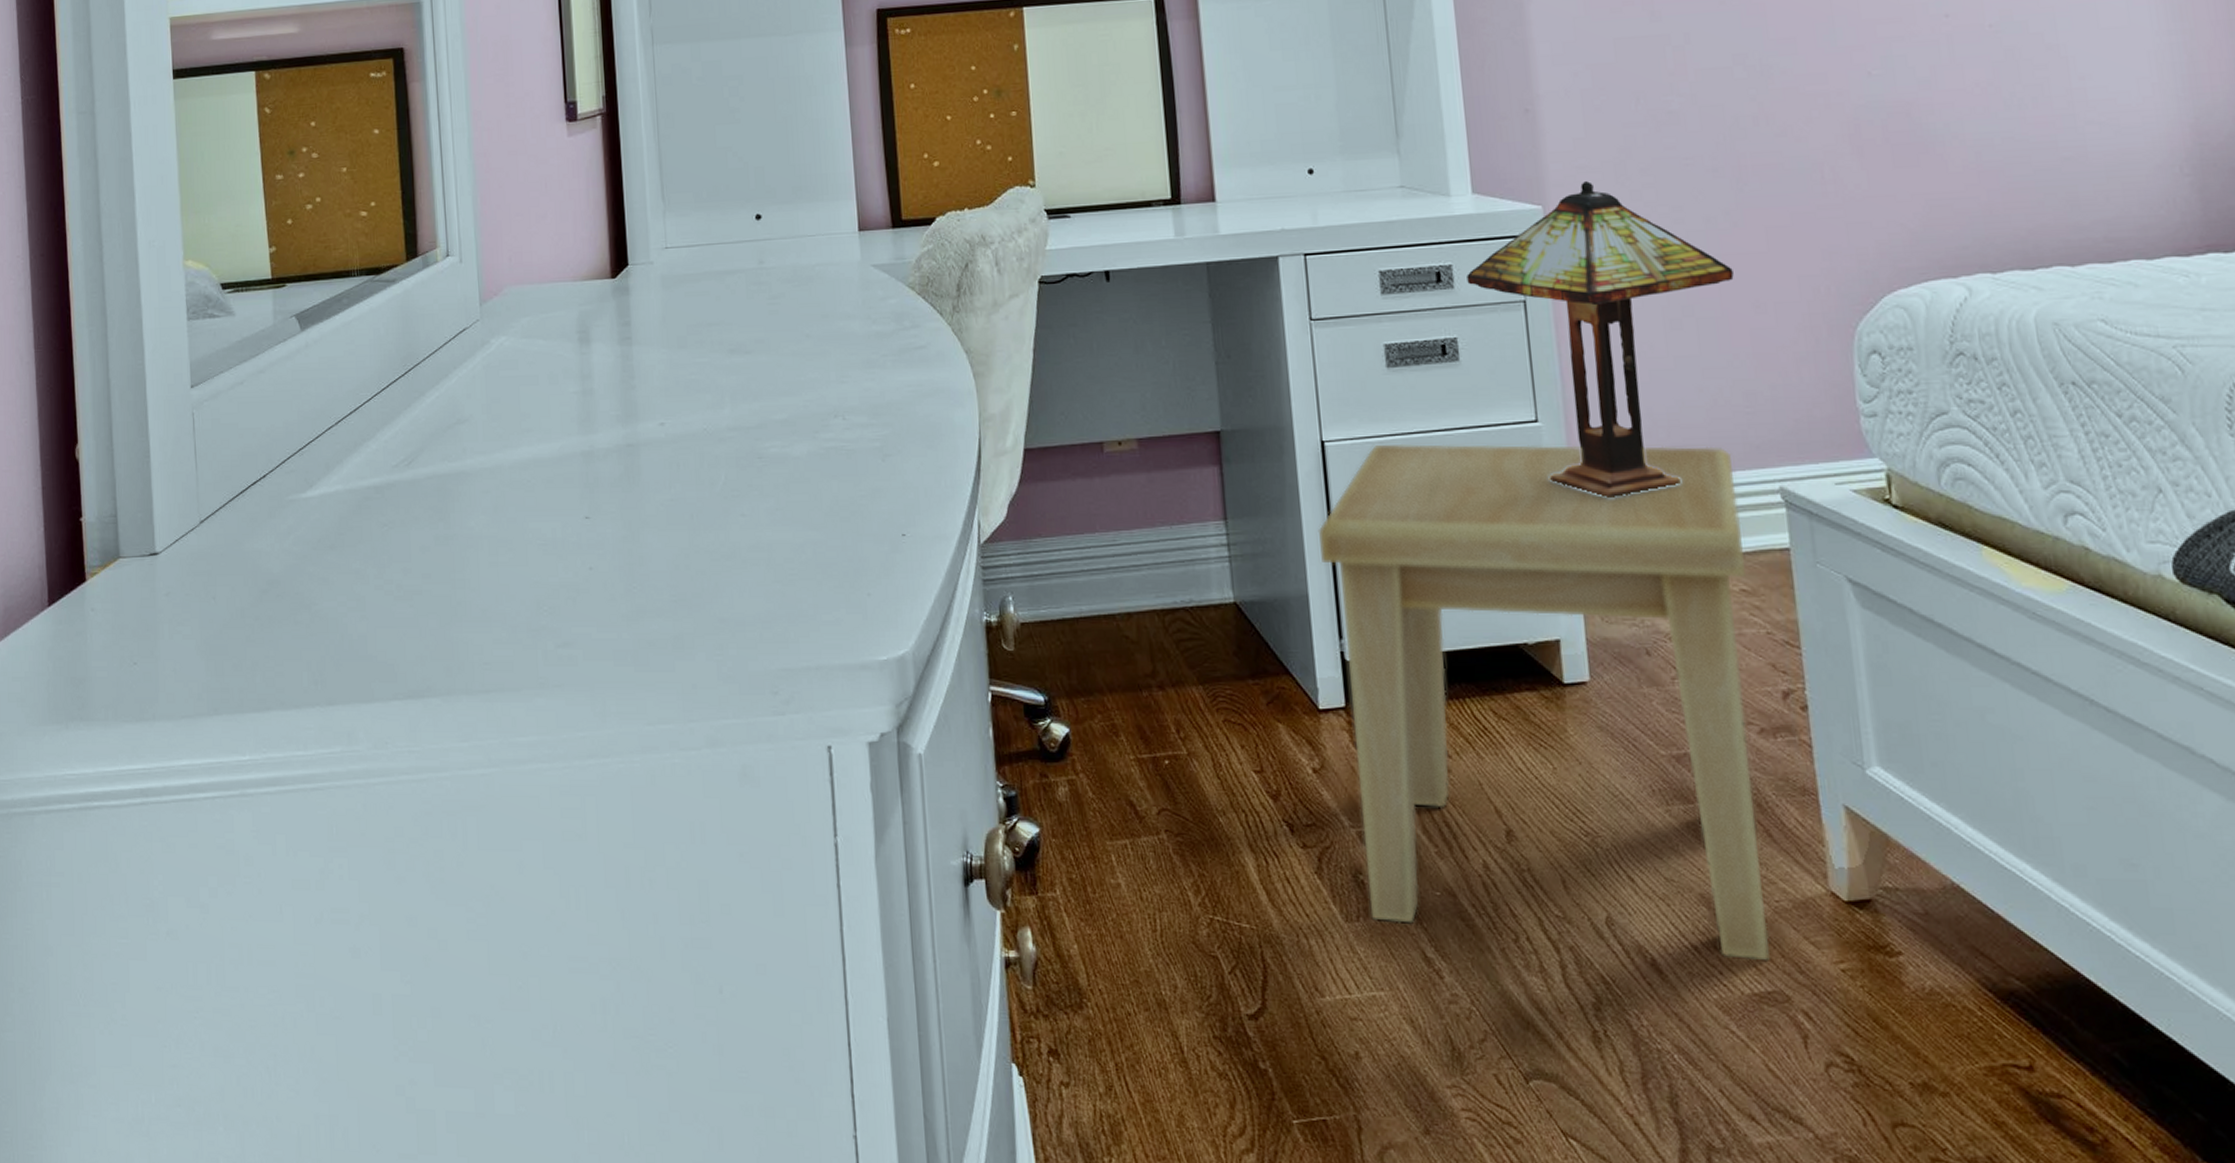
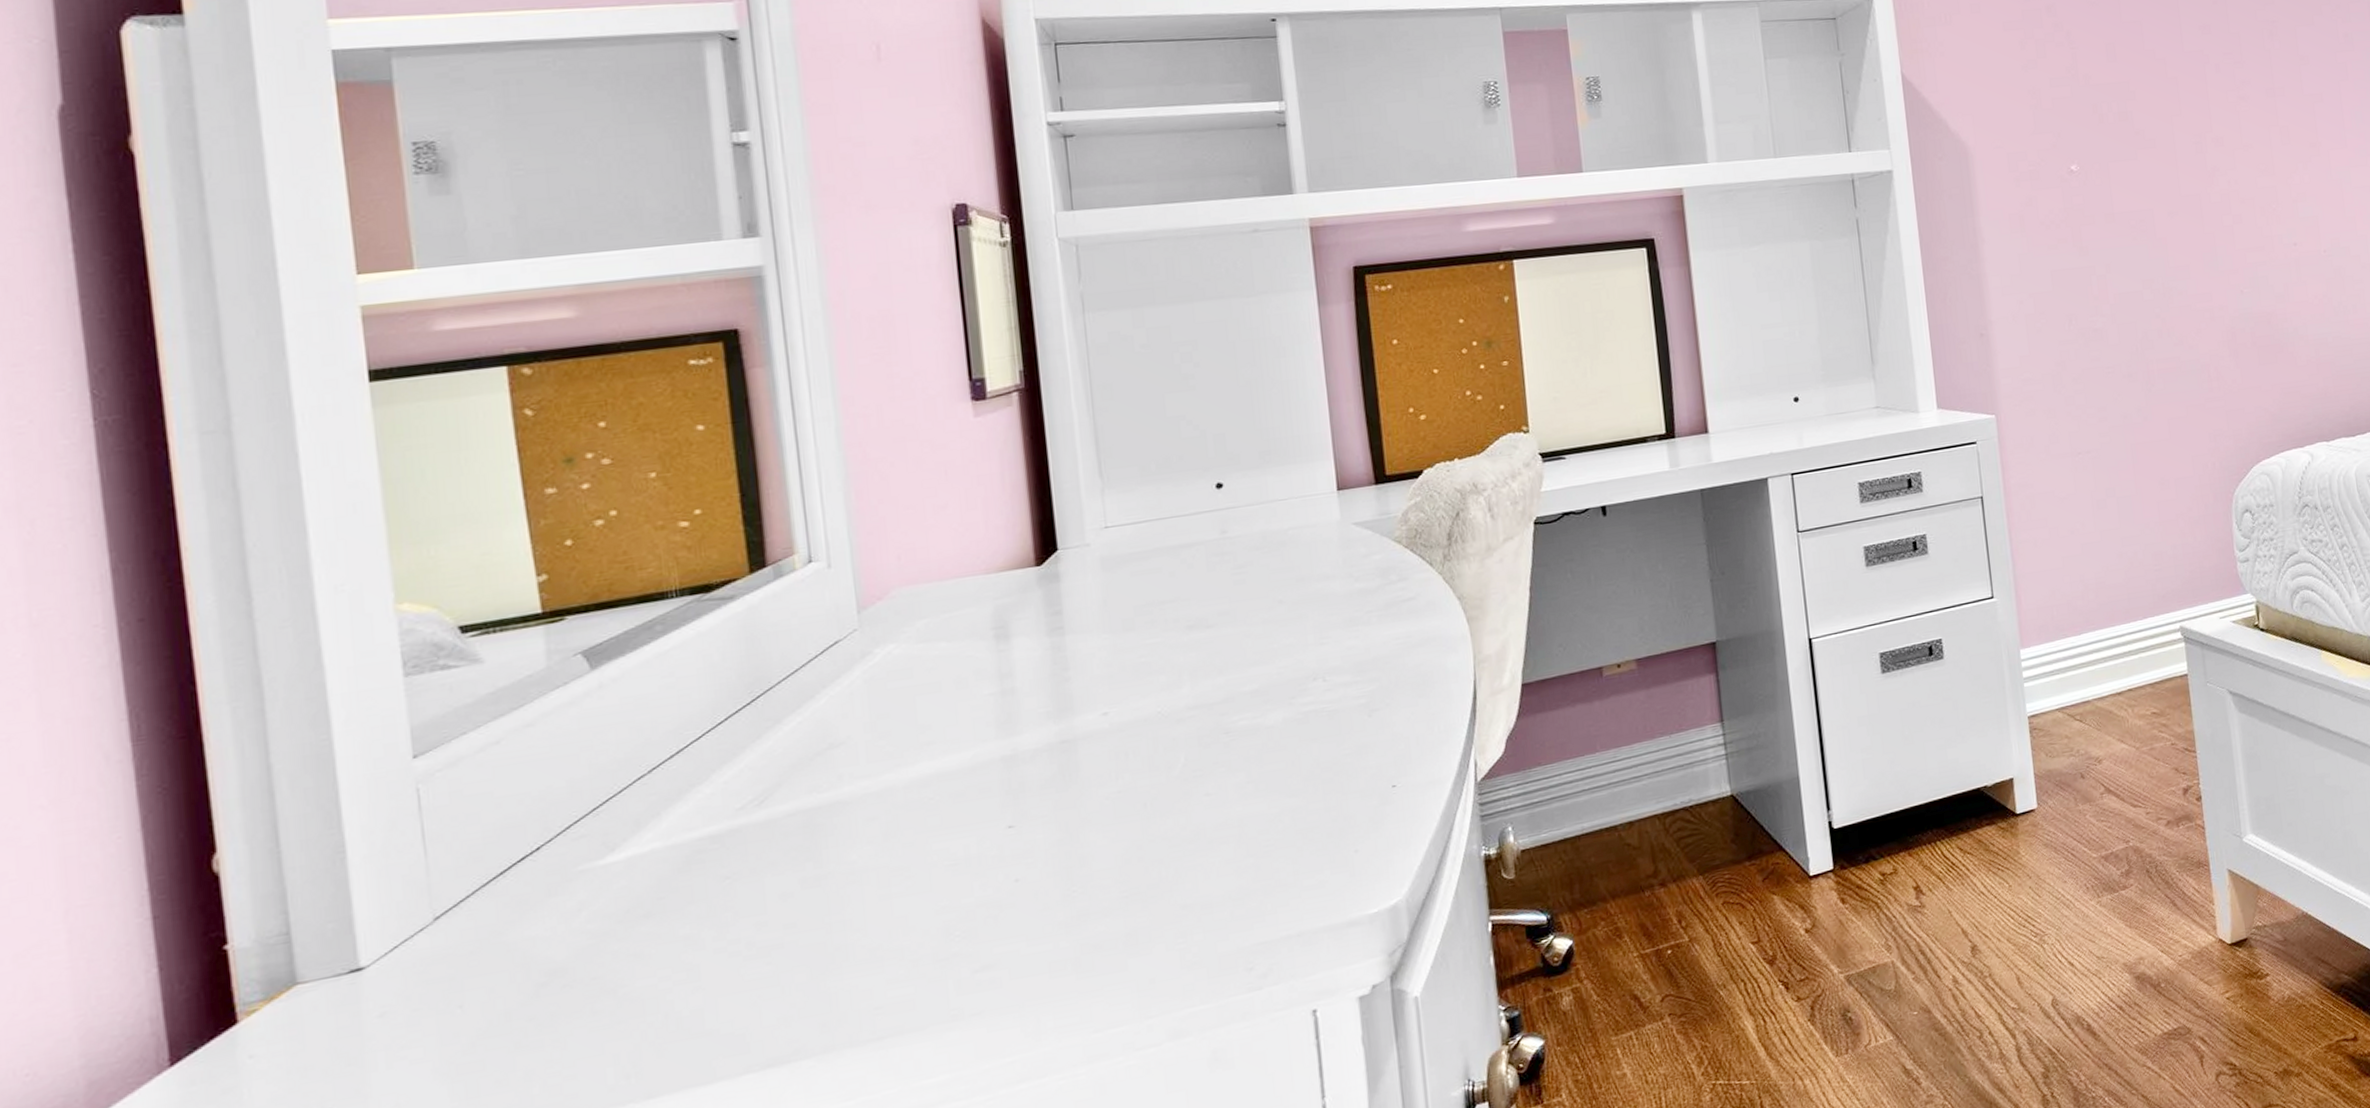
side table: present [1317,444,1770,962] -> none [1806,600,2175,1050]
table lamp: present [1467,181,1734,498] -> none [1933,392,2145,654]

